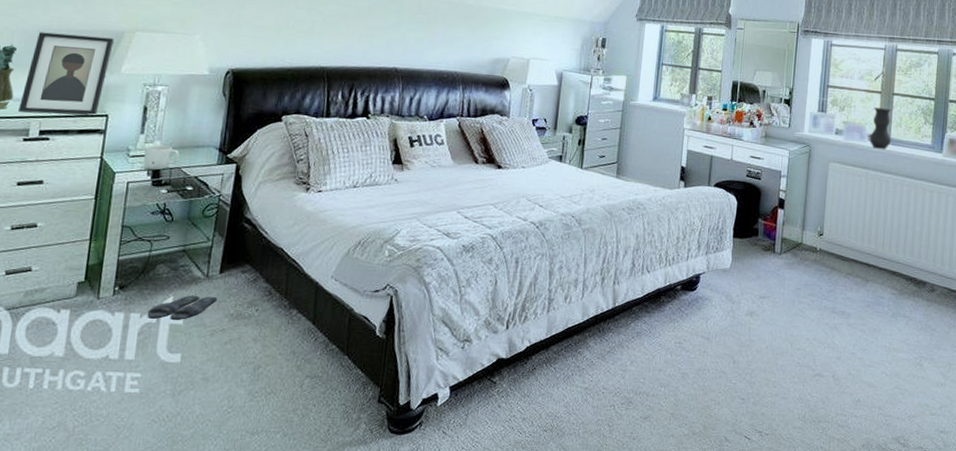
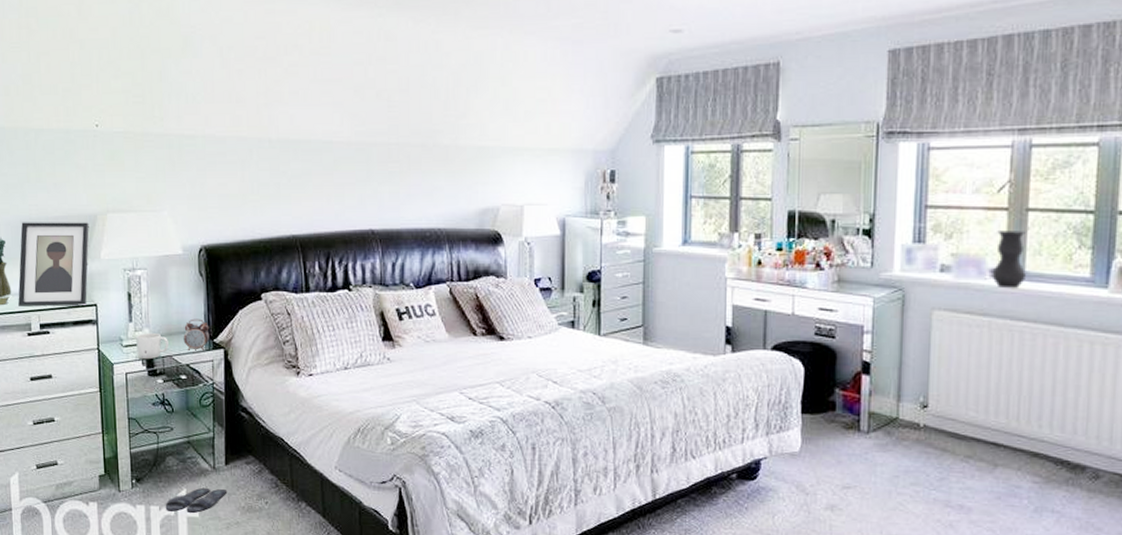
alarm clock: none [195,134,225,165] -> present [183,318,210,351]

